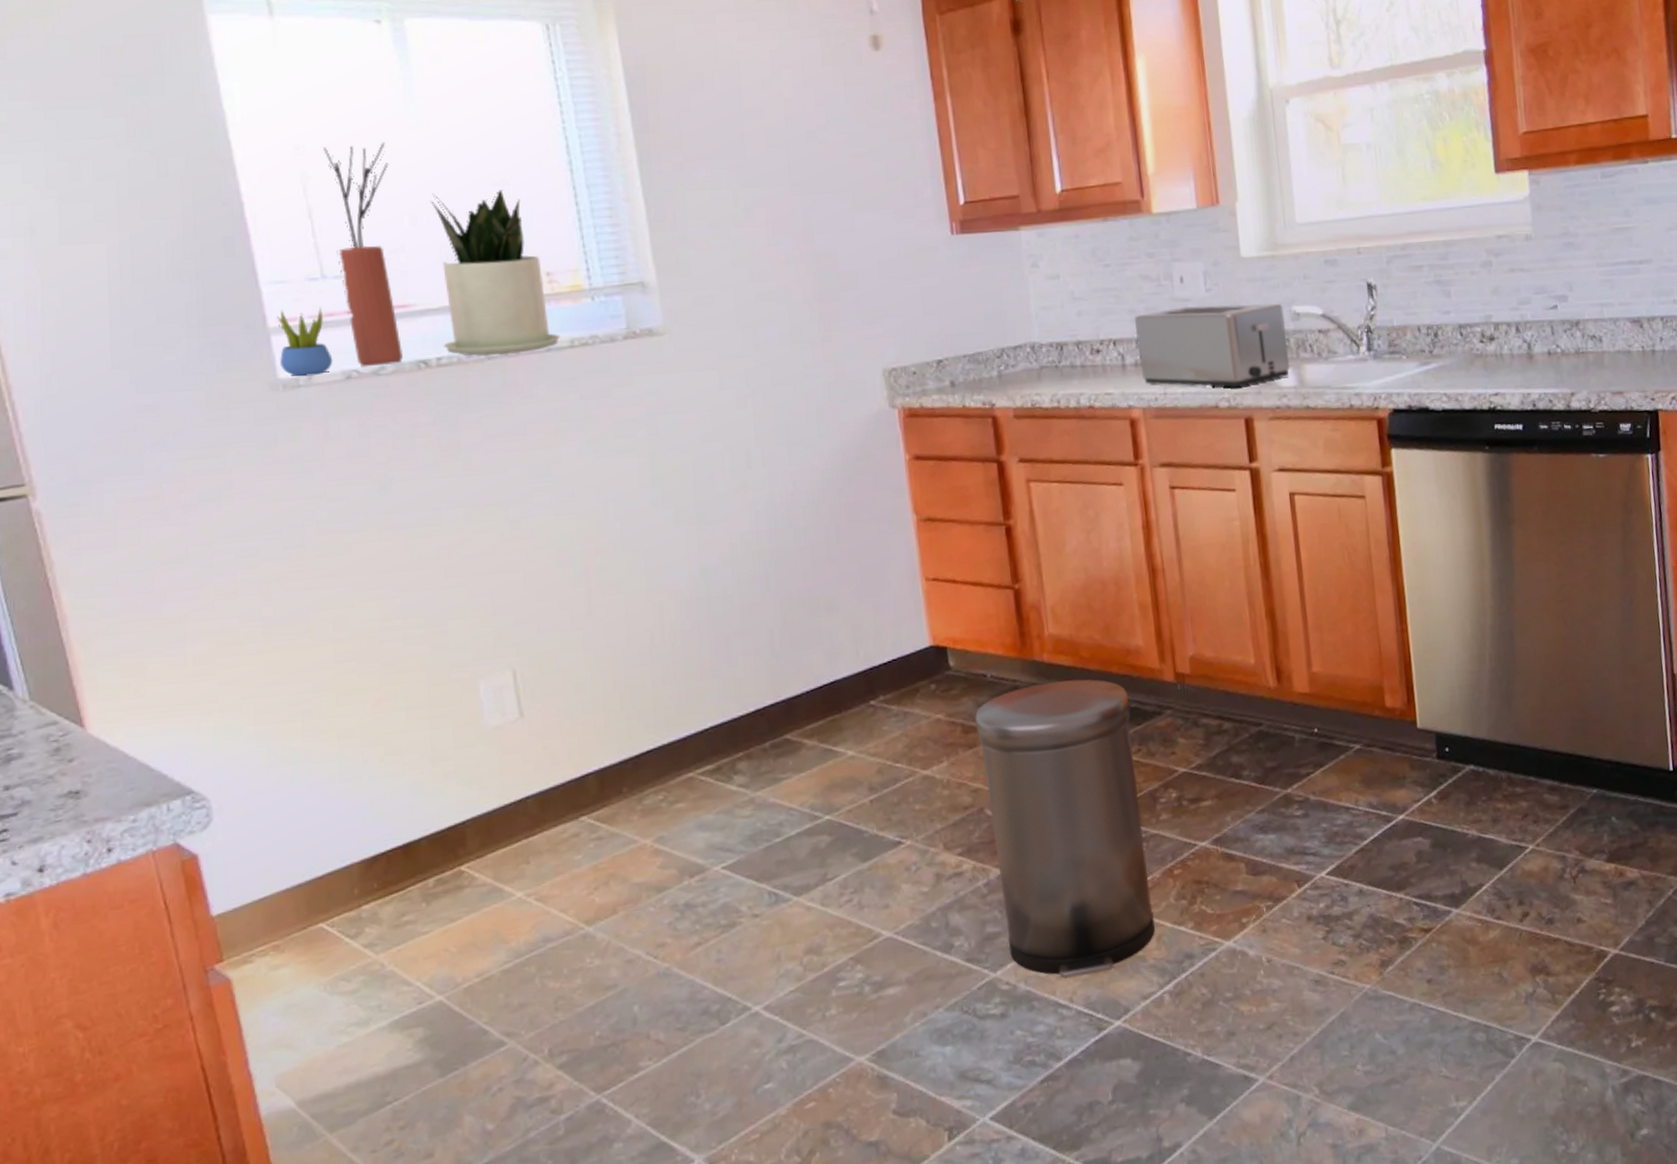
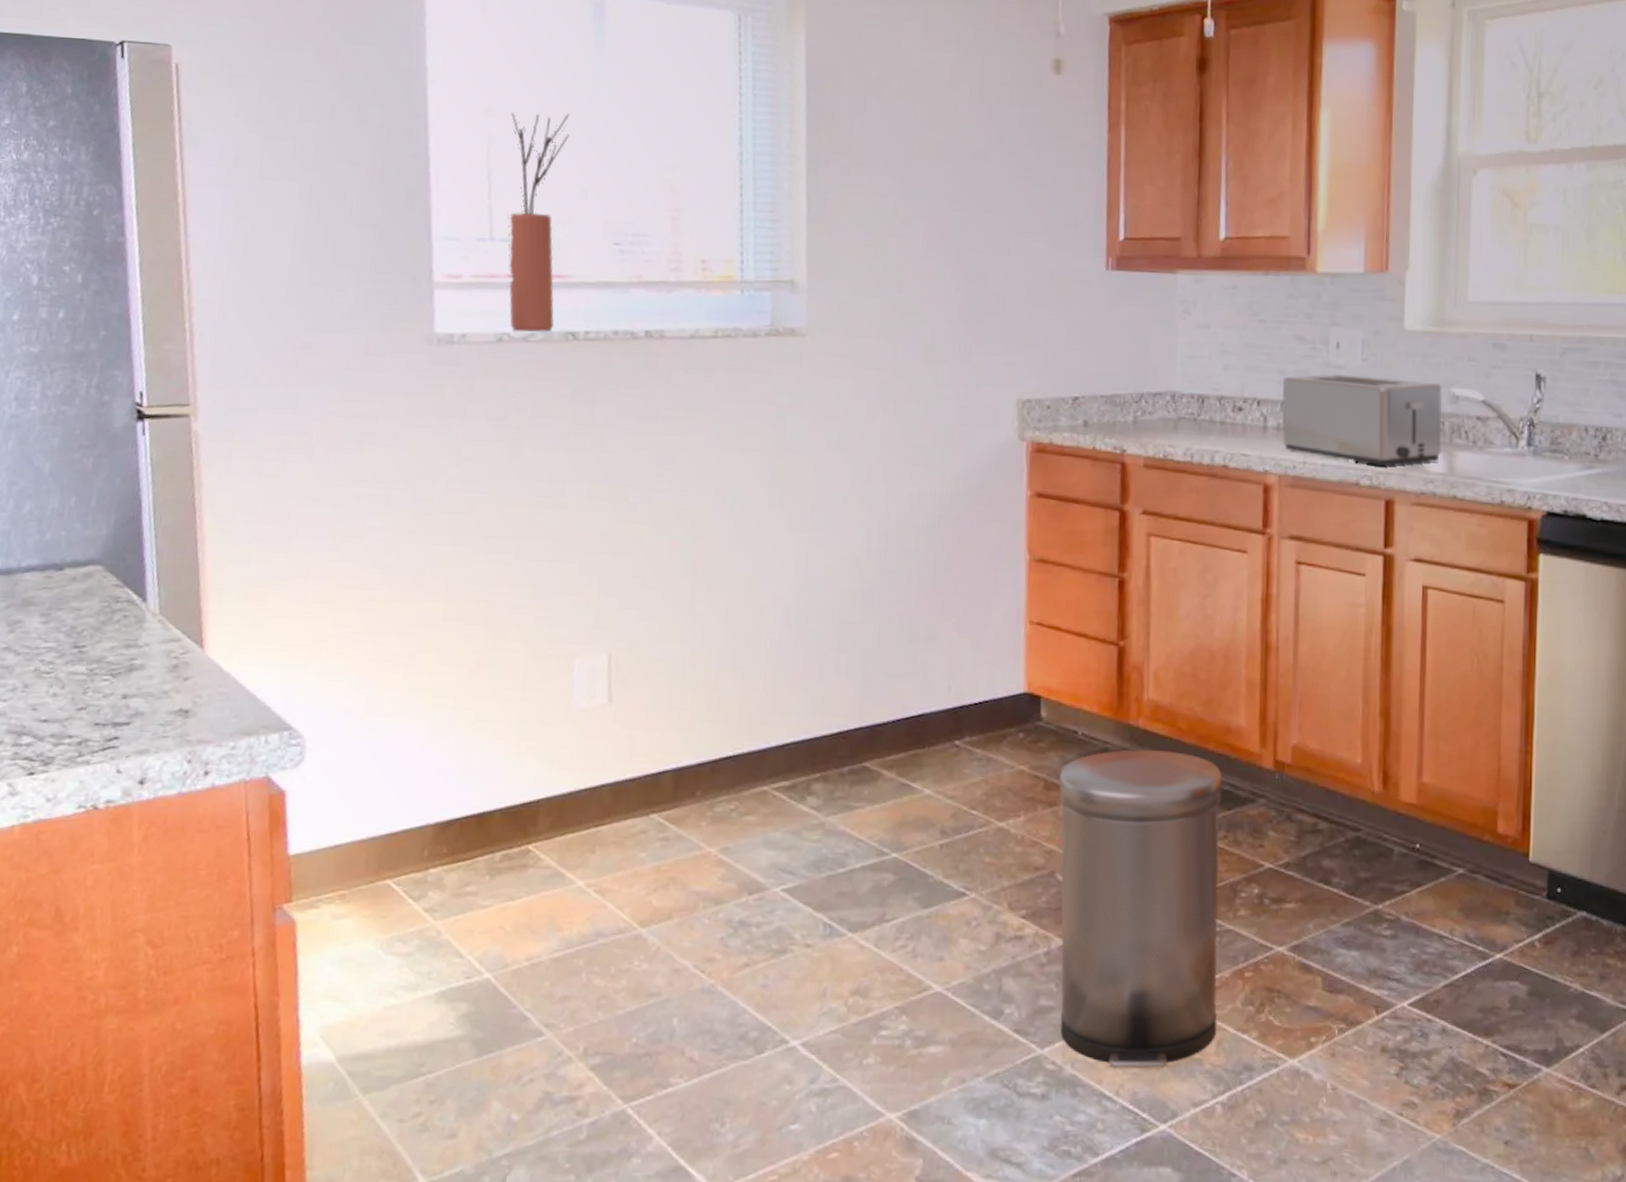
succulent plant: present [277,308,333,377] -> none [438,266,488,335]
planter: present [431,190,561,356] -> none [592,169,706,337]

